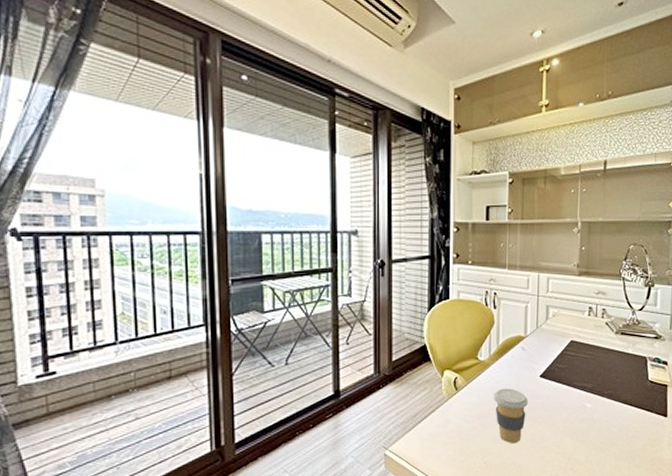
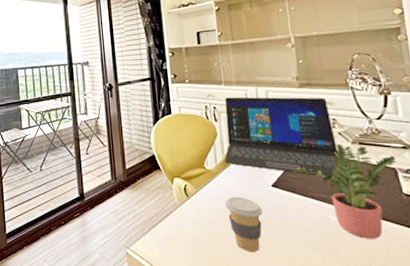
laptop: none [498,282,610,368] -> present [224,97,352,179]
potted plant: none [560,334,648,424] -> present [292,144,396,239]

